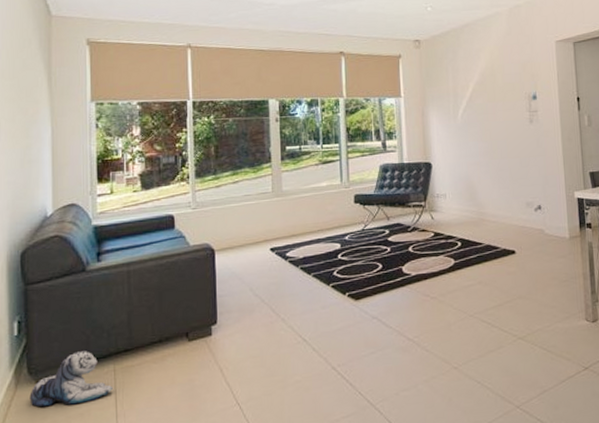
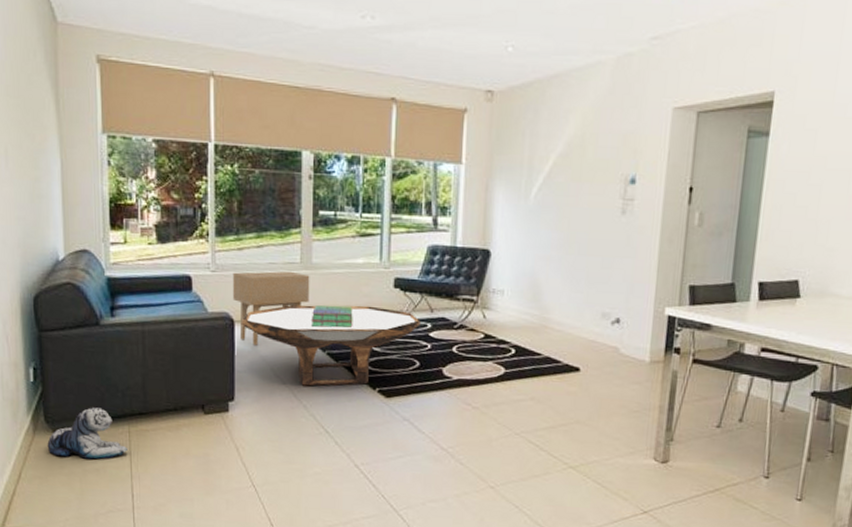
side table: none [212,200,282,270] -> present [232,271,310,345]
coffee table: none [221,221,380,301] -> present [241,305,421,386]
stack of books: none [284,224,322,247] -> present [310,305,353,329]

